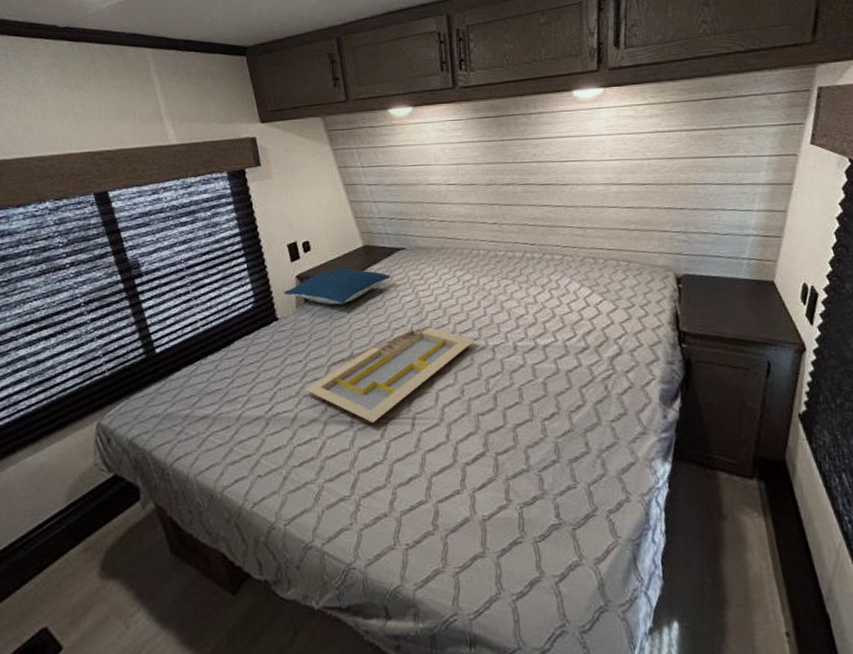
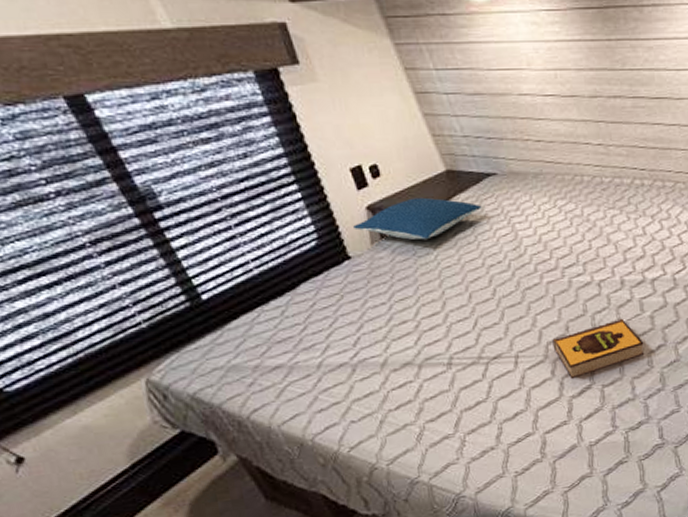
serving tray: present [305,327,475,422] -> none [393,263,579,363]
hardback book: none [448,384,538,445] -> present [552,318,645,380]

